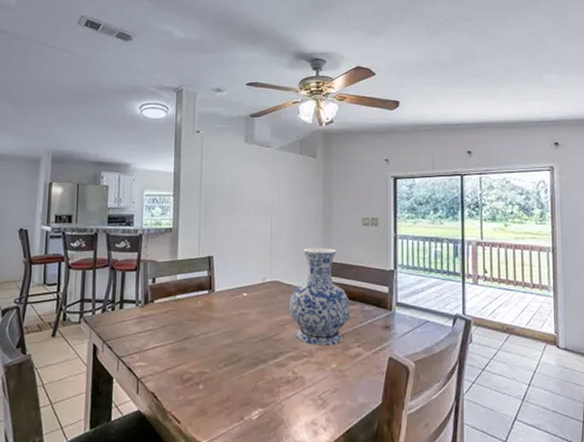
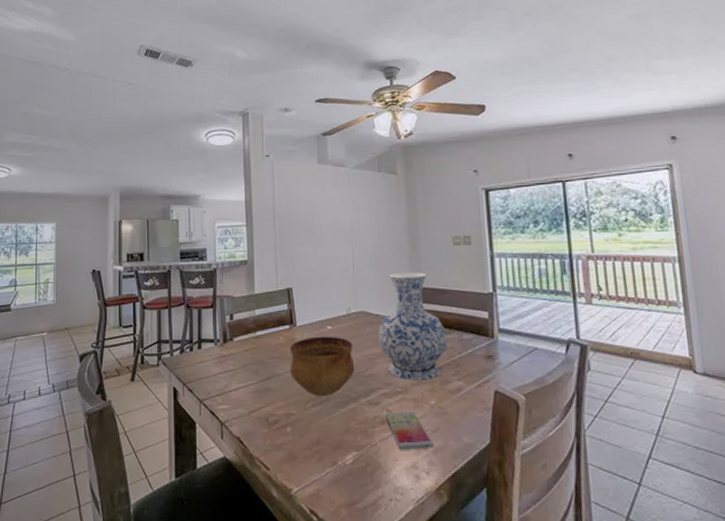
bowl: none [206,302,266,357] -> present [289,336,355,396]
smartphone: none [291,373,332,408] -> present [386,411,434,450]

